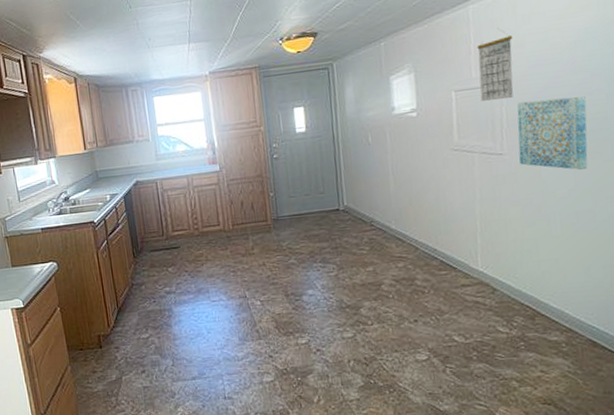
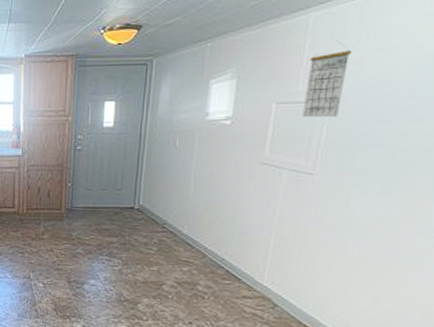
wall art: present [517,96,588,170] -> none [330,122,417,200]

